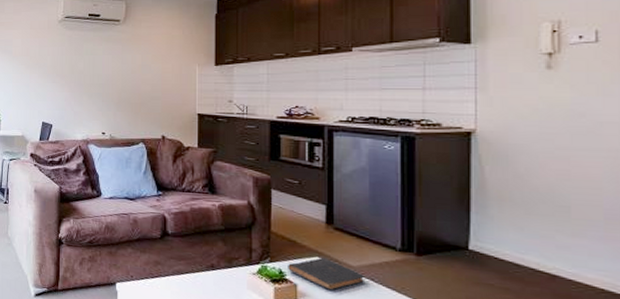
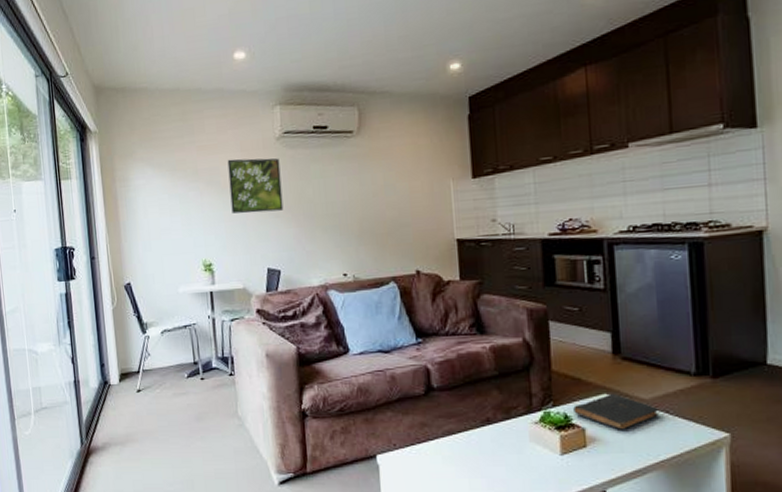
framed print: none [19,34,60,78] -> present [227,158,284,214]

